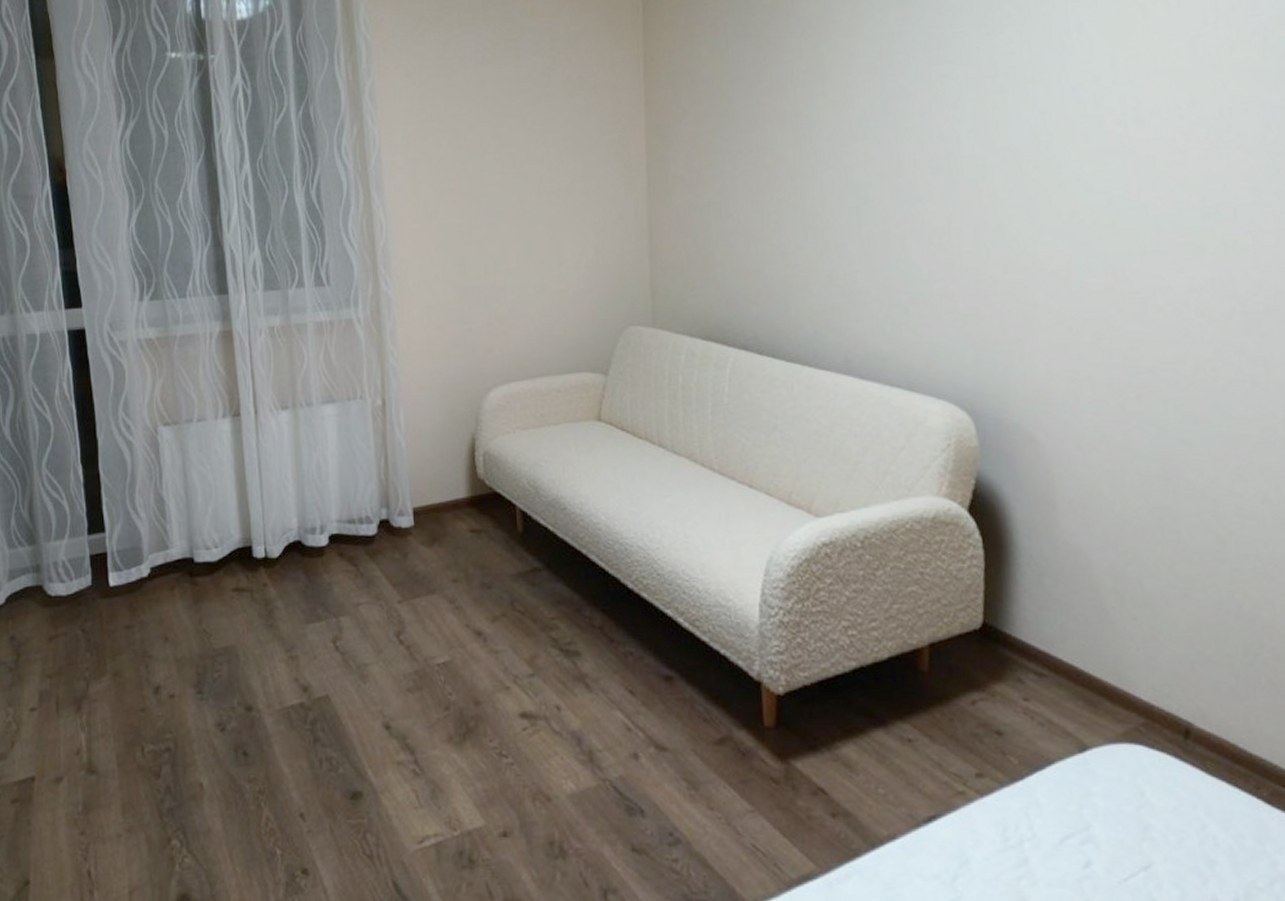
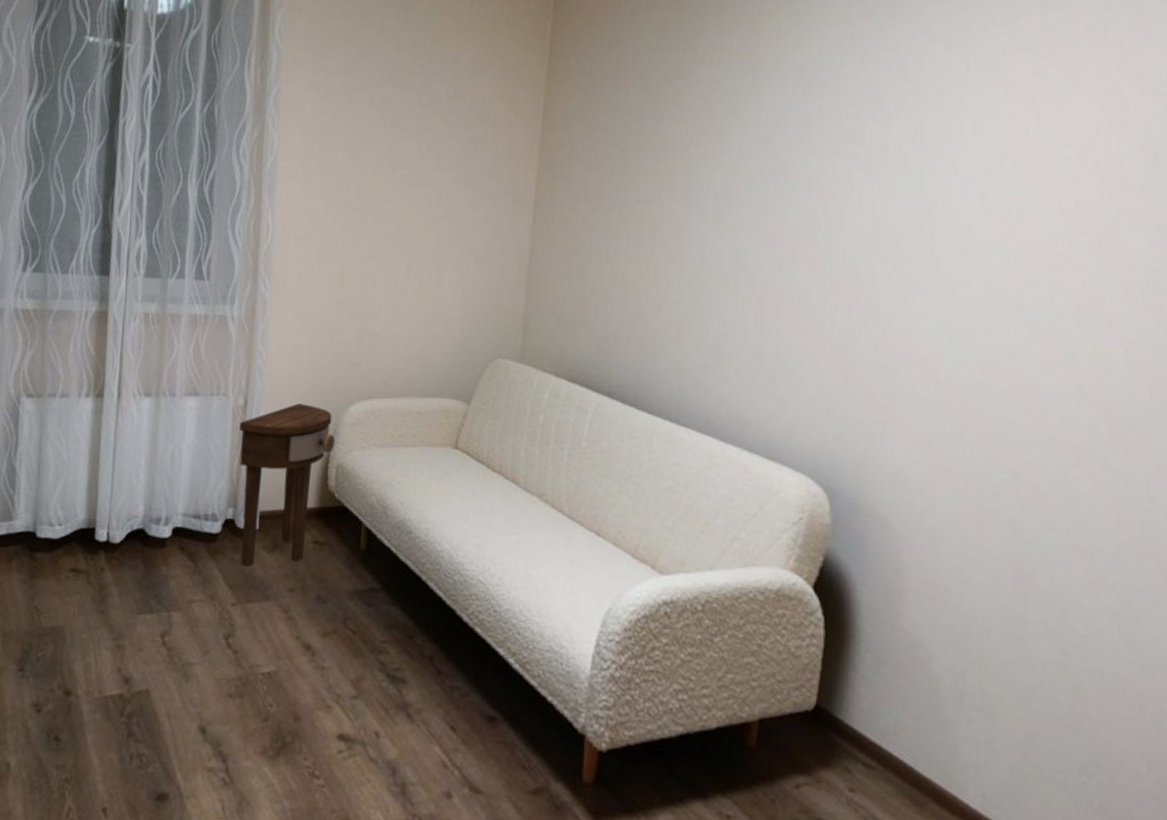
side table: none [381,396,479,563] -> present [239,403,336,566]

